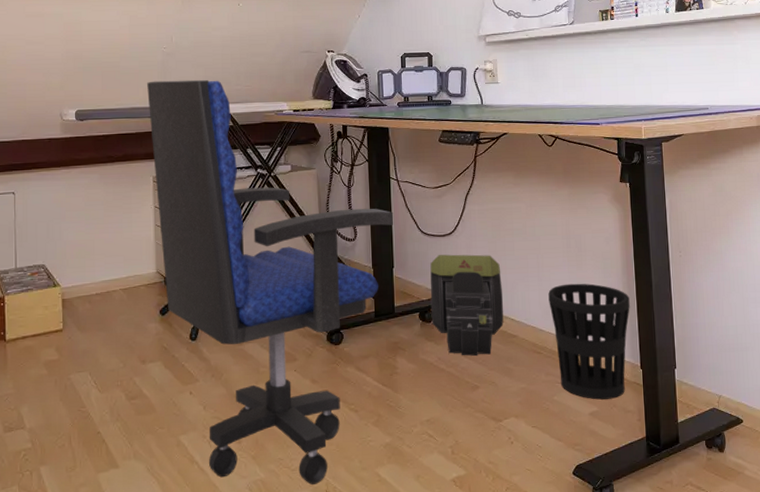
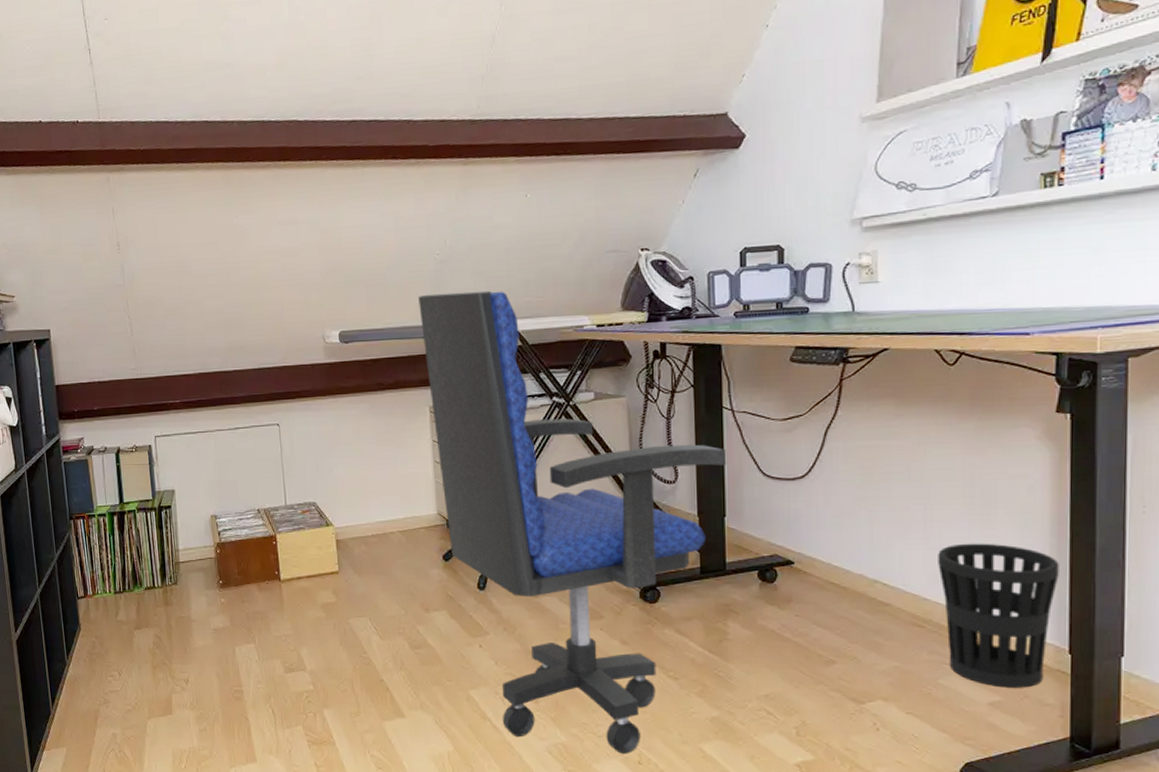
backpack: present [430,254,504,357] -> none [773,502,872,626]

